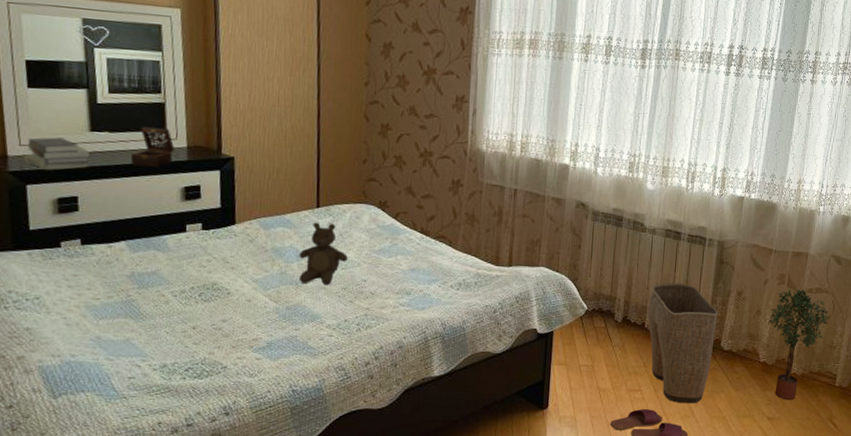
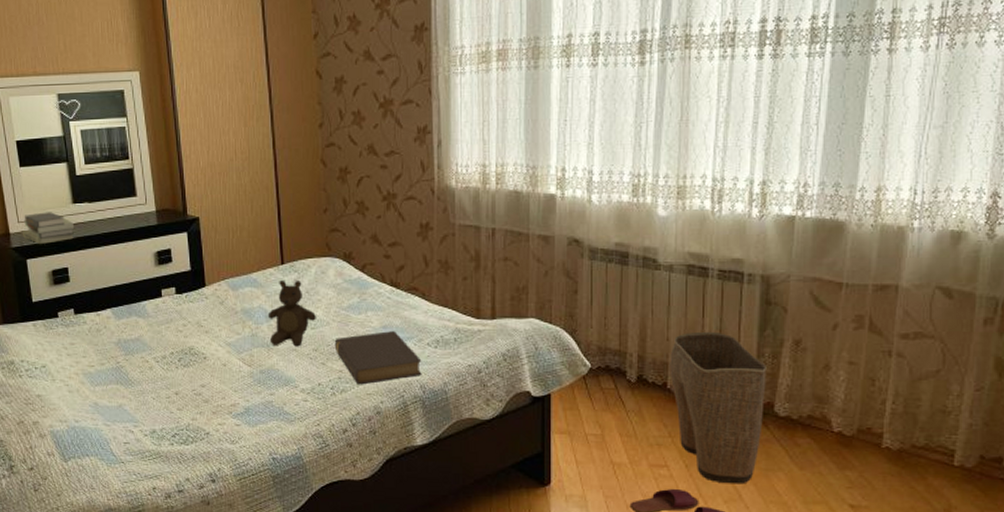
jewelry box: present [131,126,175,168] -> none [109,193,146,234]
book: none [363,273,445,322] -> present [334,330,422,385]
potted tree: present [768,289,830,400] -> none [842,334,938,483]

